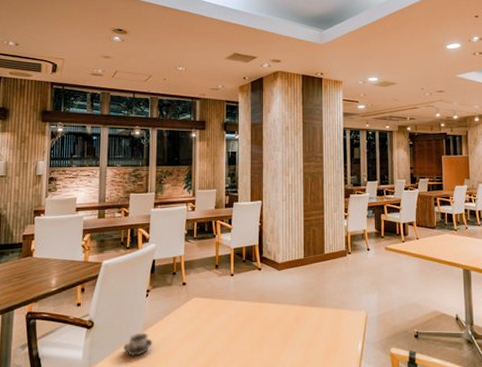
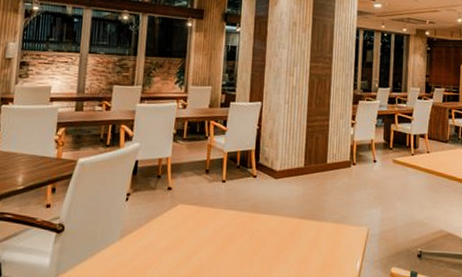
cup: present [123,332,153,356] -> none [97,239,131,265]

